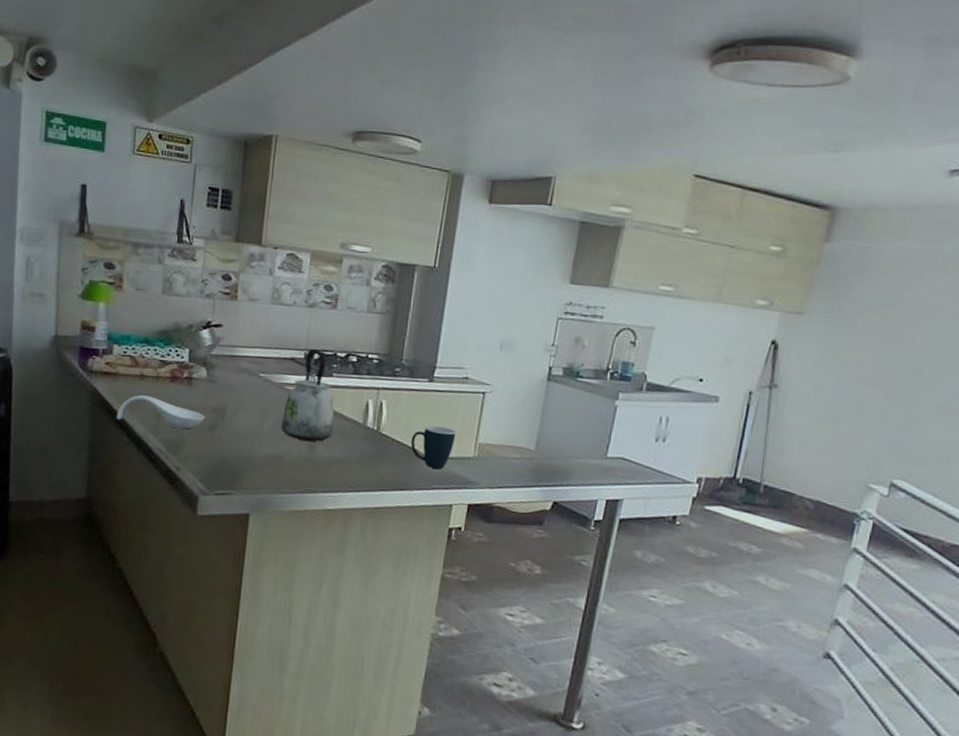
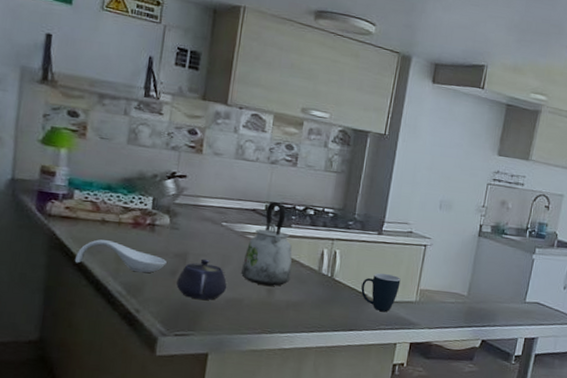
teapot: none [215,413,267,457] -> present [176,258,227,300]

